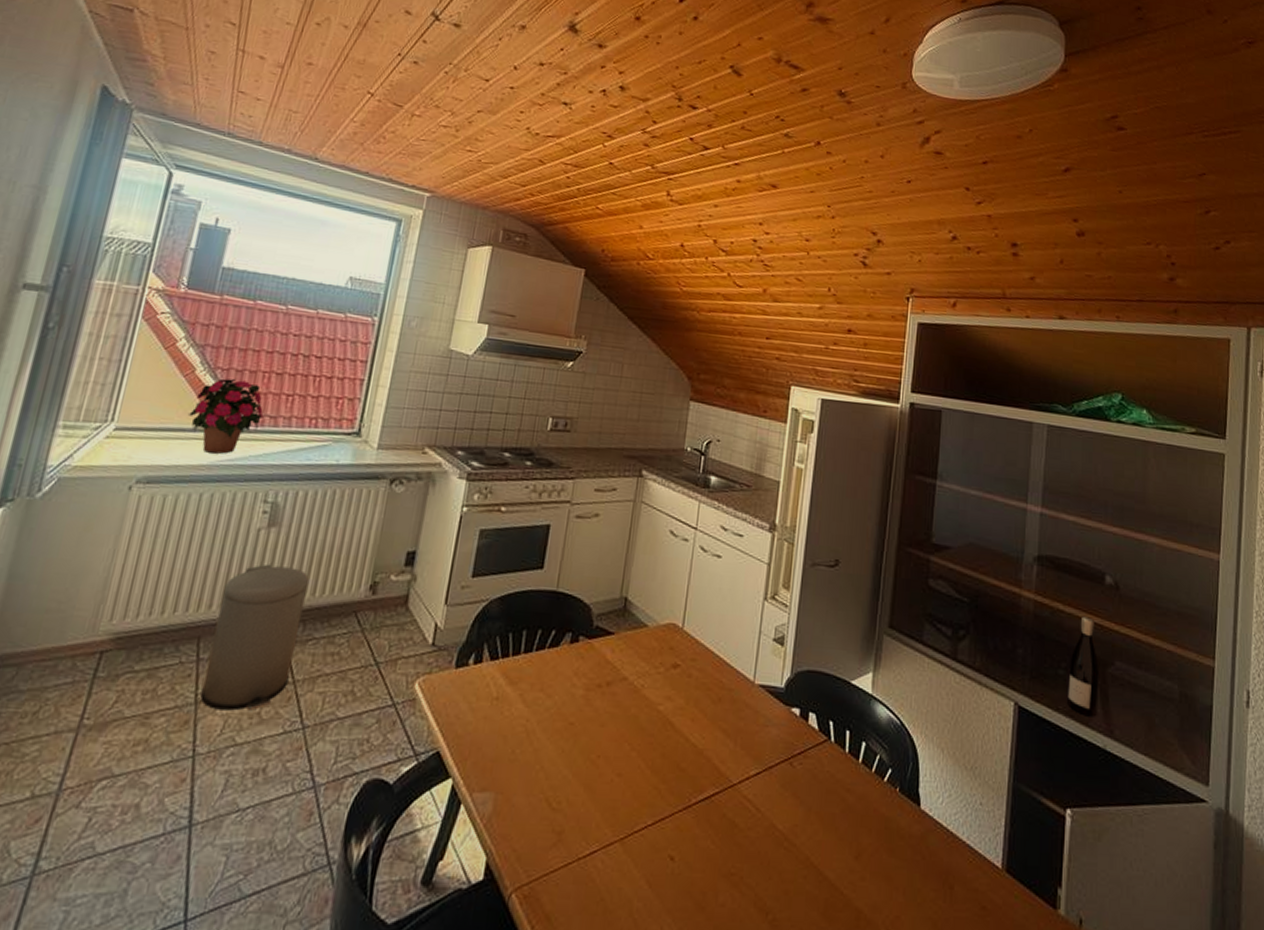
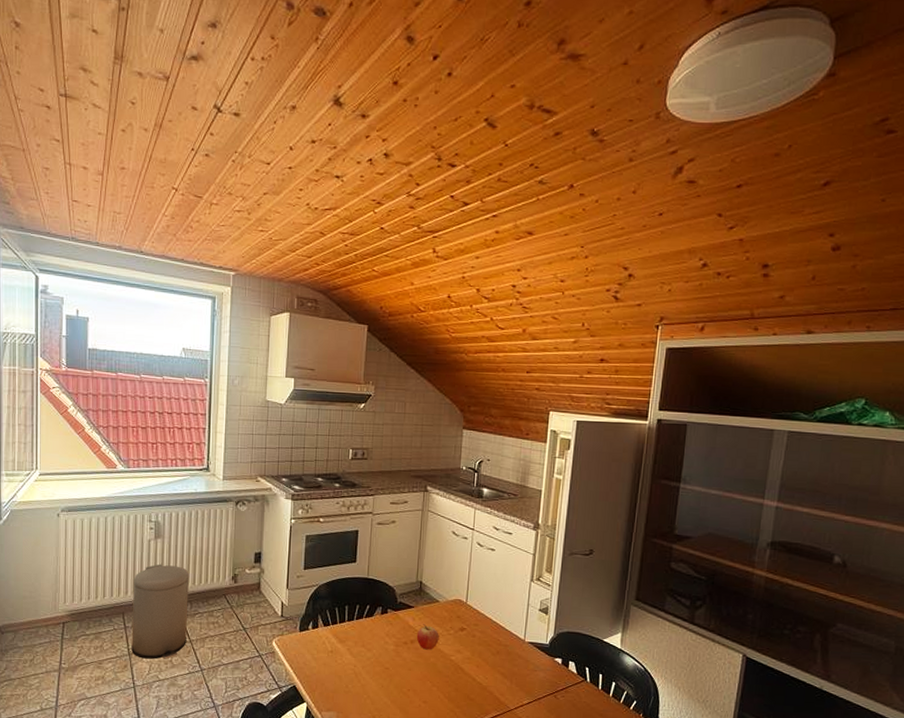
potted flower: present [187,378,264,454] -> none [86,433,138,489]
fruit: none [614,658,645,696] -> present [416,624,439,650]
bottle: present [1067,616,1099,717] -> none [790,589,822,666]

